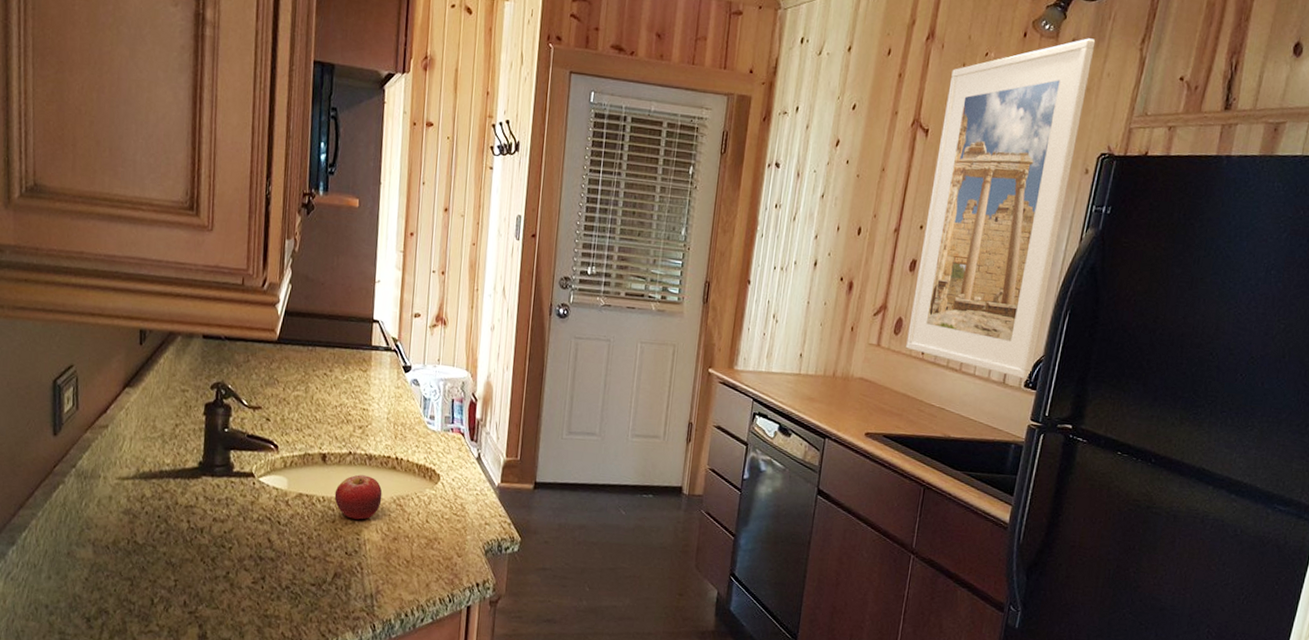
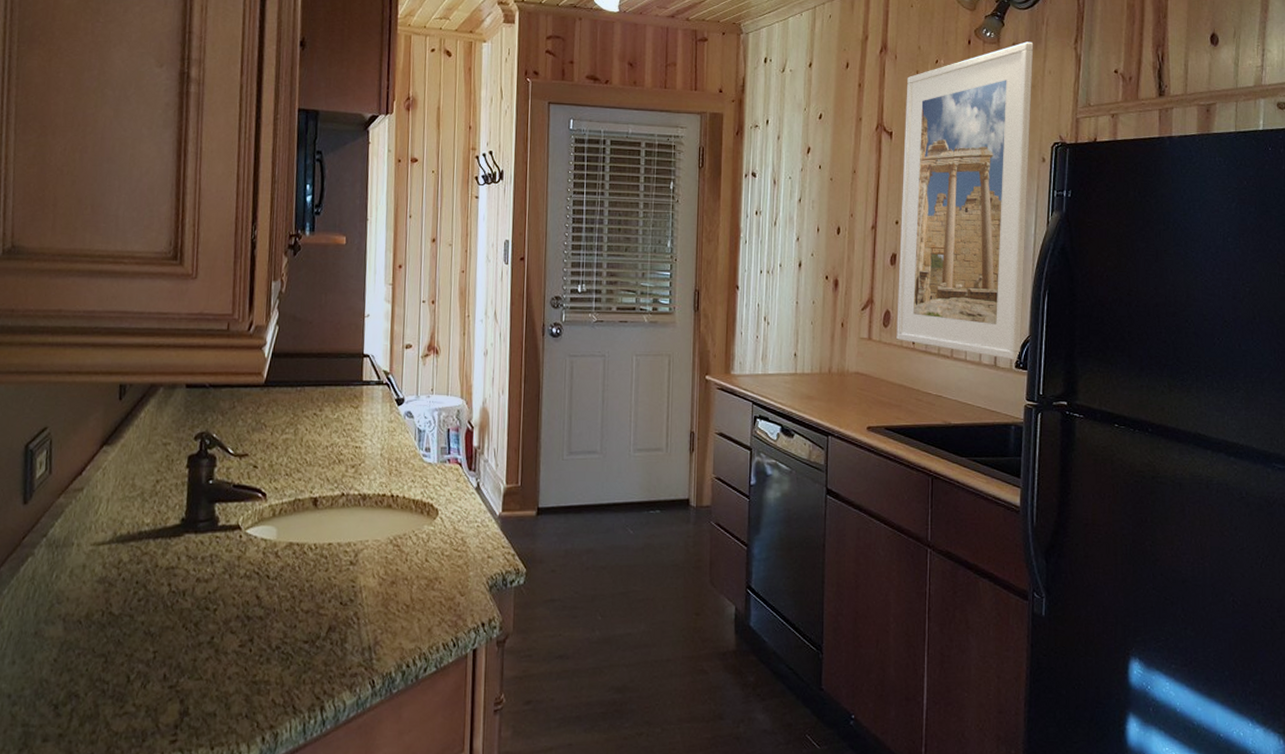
fruit: present [334,474,383,520] -> none [327,517,378,565]

